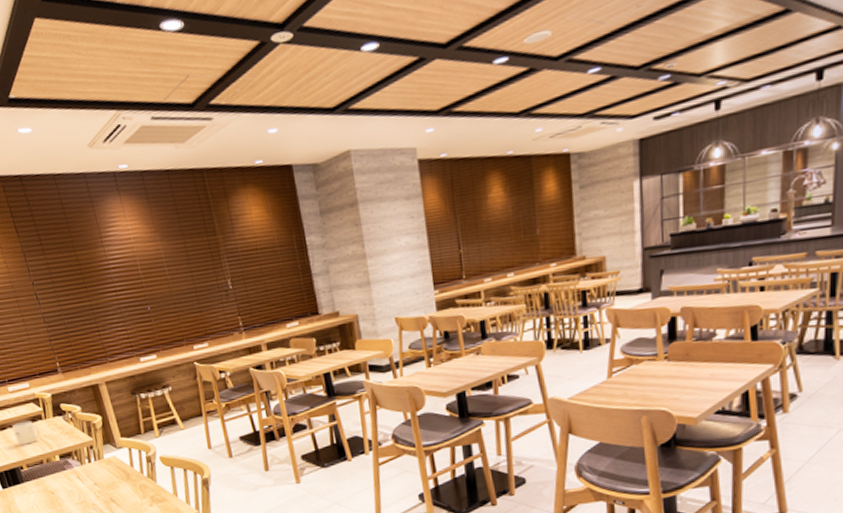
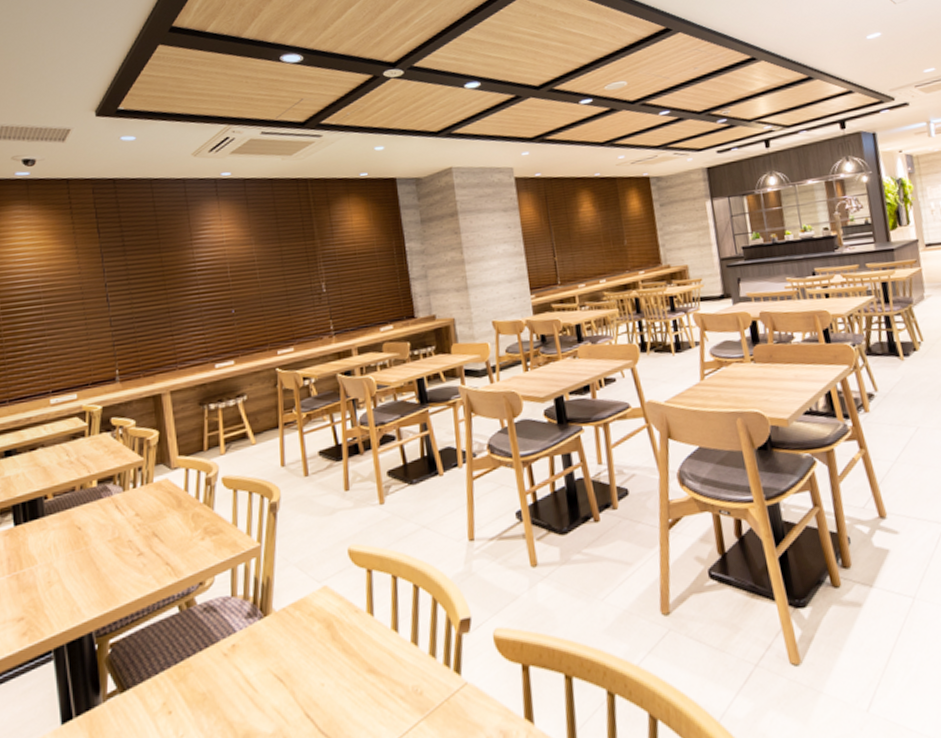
mug: present [12,420,40,445] -> none [46,438,79,469]

